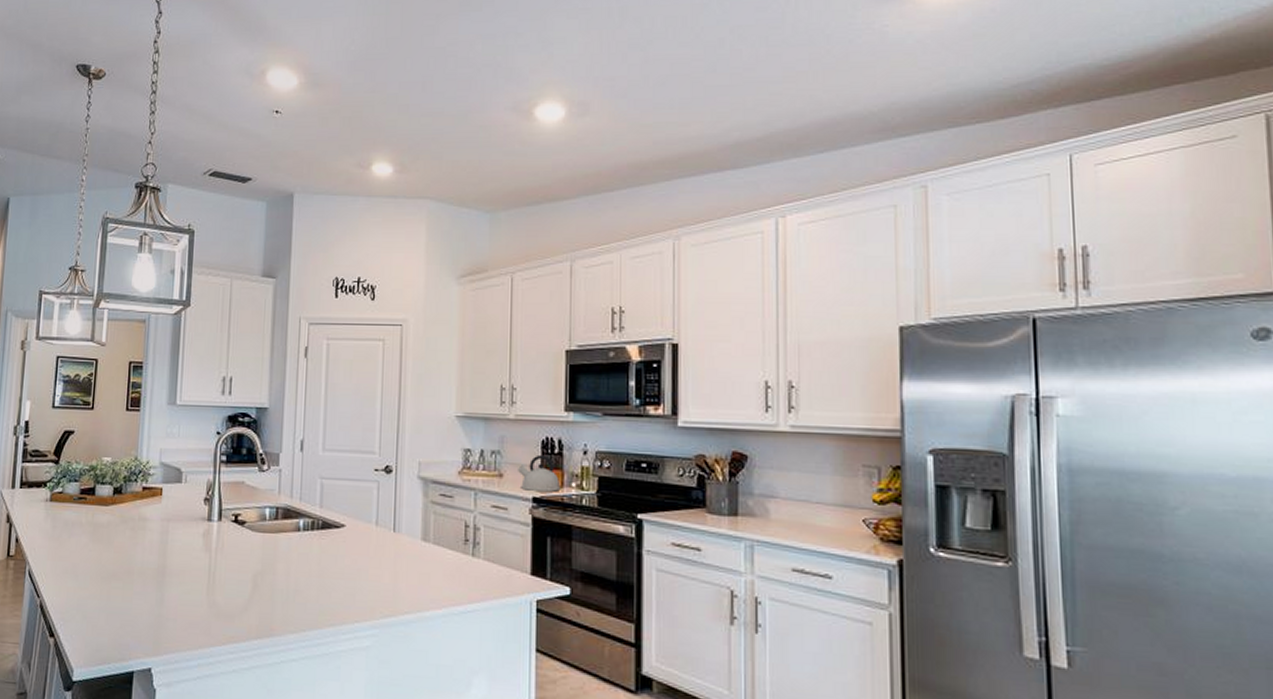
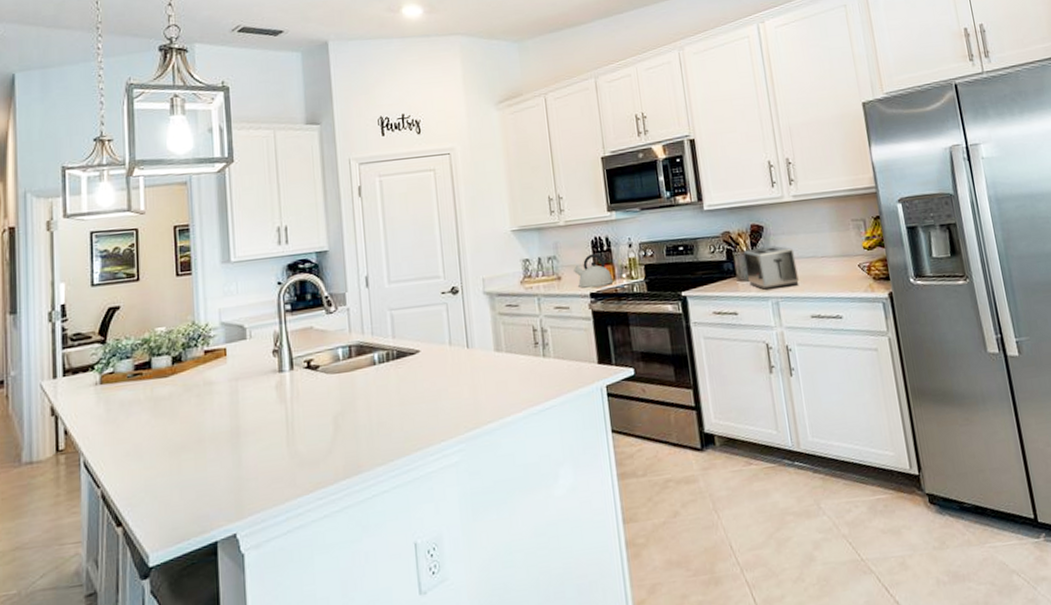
toaster: none [719,479,783,531] -> present [743,245,799,291]

